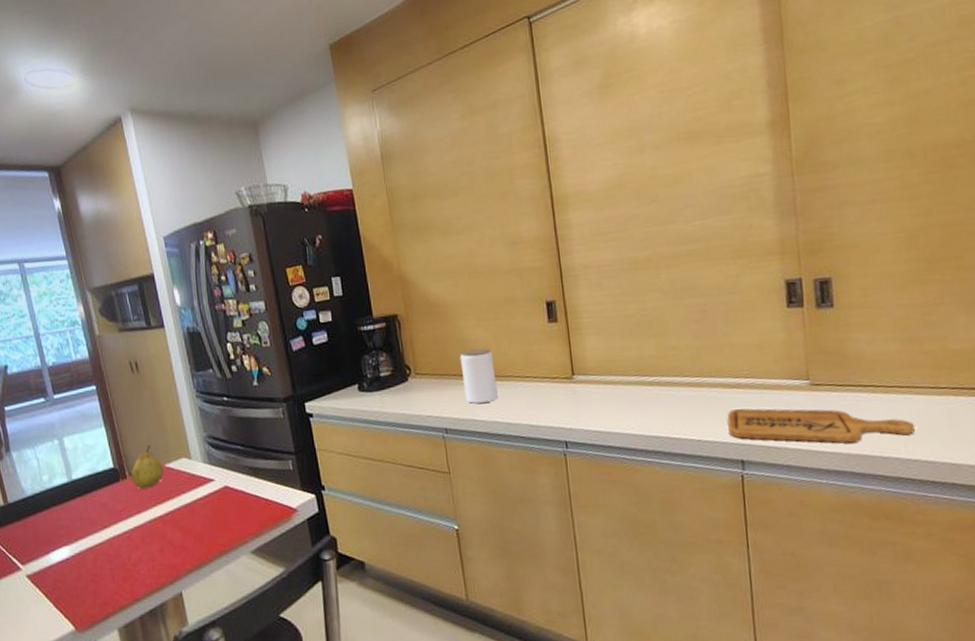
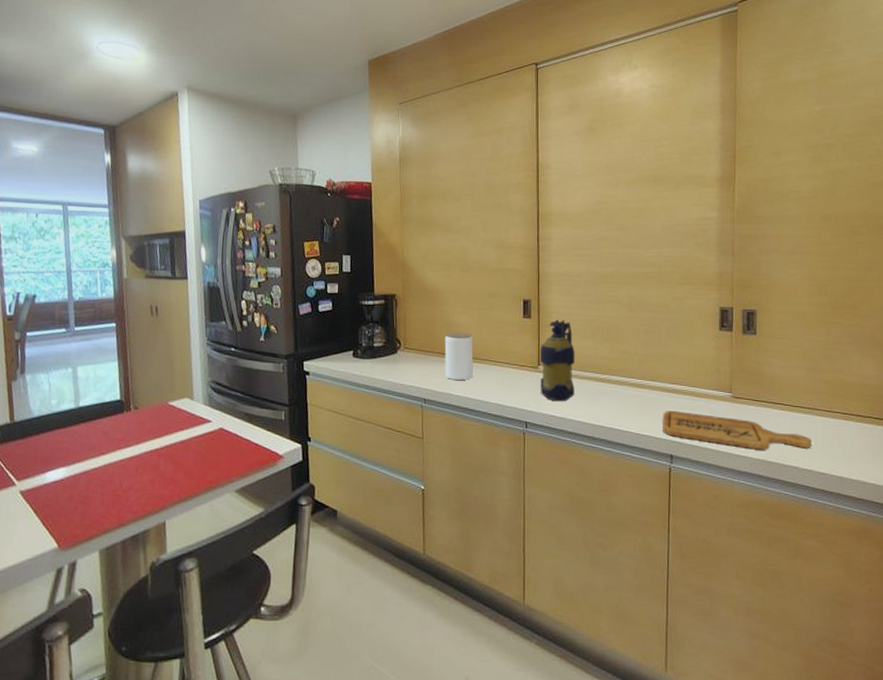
fruit: present [131,444,164,489] -> none [134,382,166,422]
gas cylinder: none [572,319,619,415] -> present [539,319,575,402]

